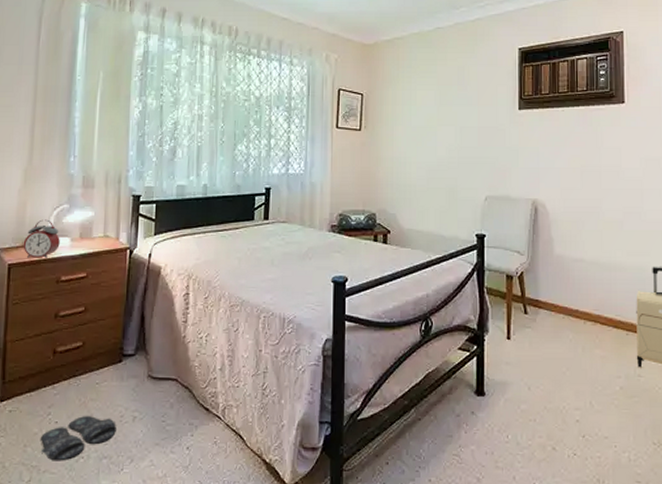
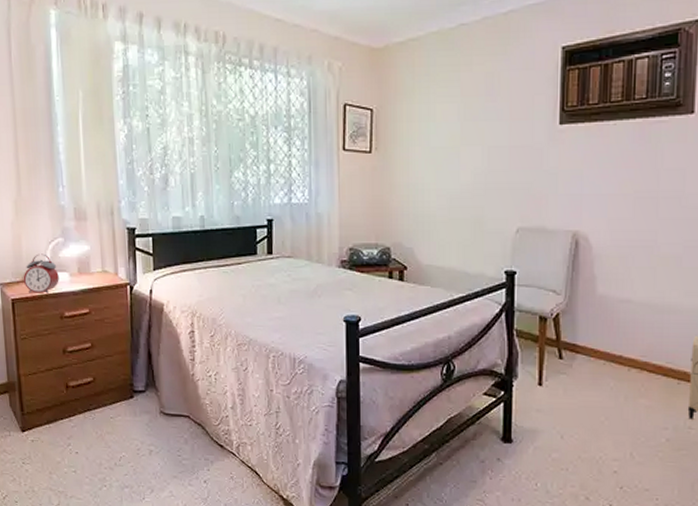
slippers: present [41,415,116,461] -> none [64,447,134,488]

